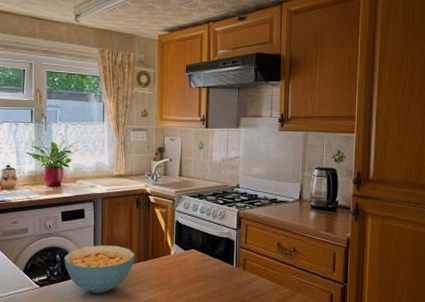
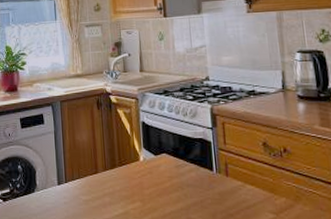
cereal bowl: present [64,245,136,294] -> none [26,152,101,208]

